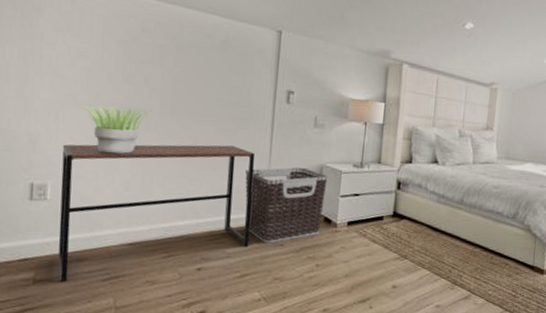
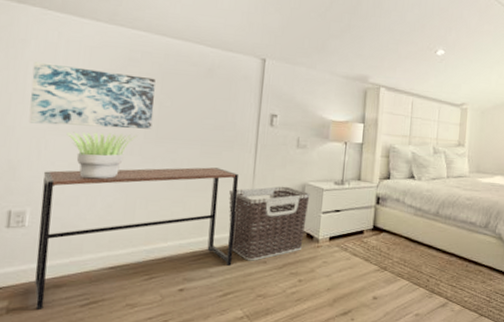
wall art: none [46,31,170,104] -> present [28,62,156,129]

